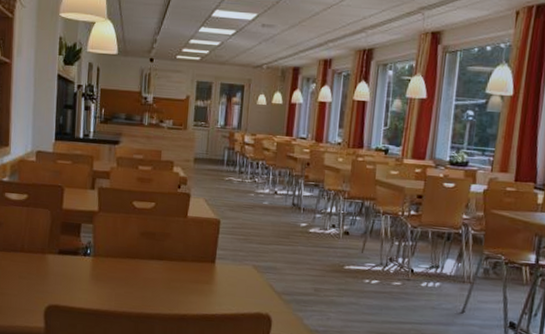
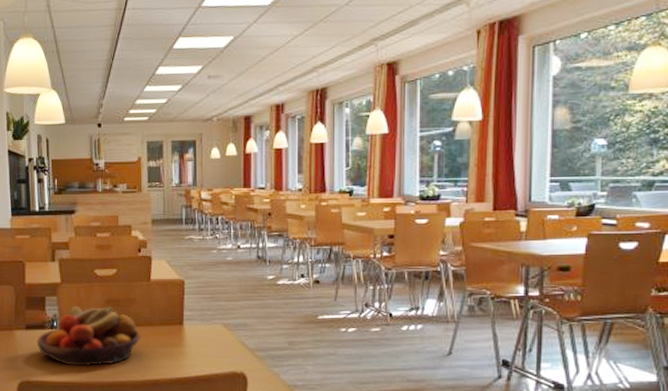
fruit bowl: none [68,235,173,297] -> present [37,305,141,367]

